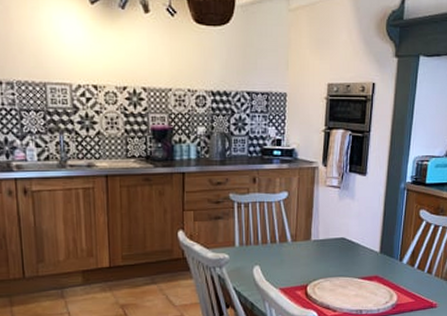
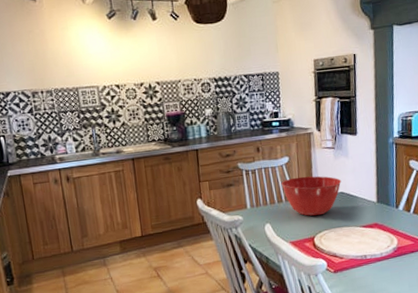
mixing bowl: none [276,216,344,262] -> present [281,176,342,216]

